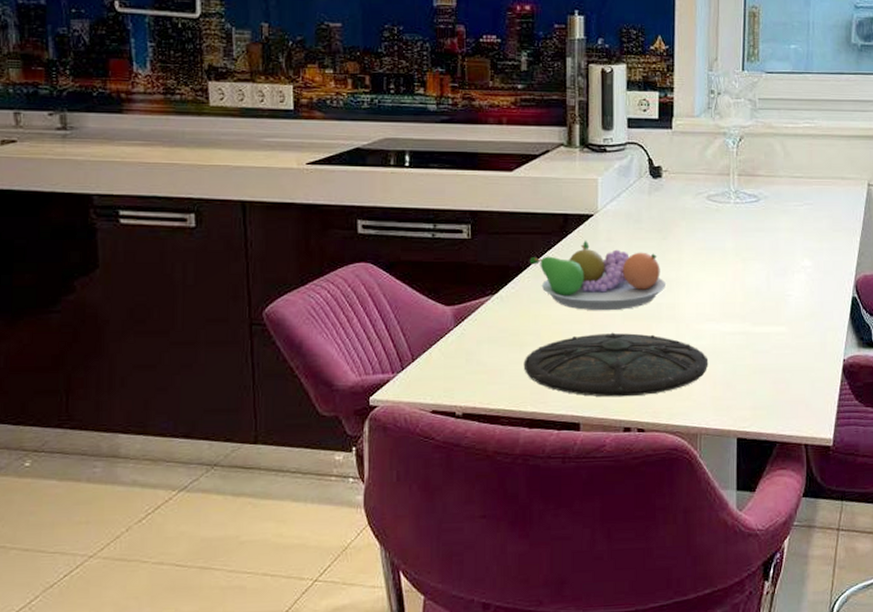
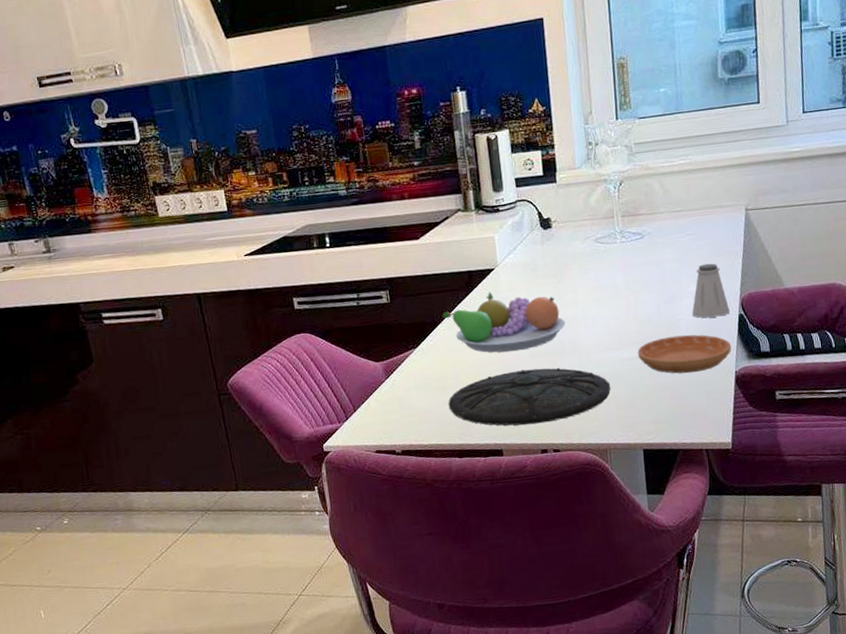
saucer: none [741,313,842,356] -> present [637,334,732,374]
saltshaker: none [803,238,843,297] -> present [692,263,730,318]

